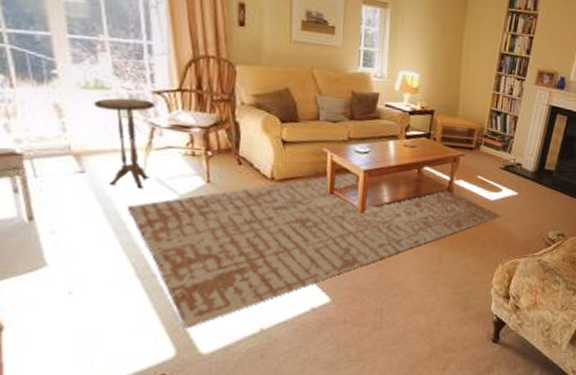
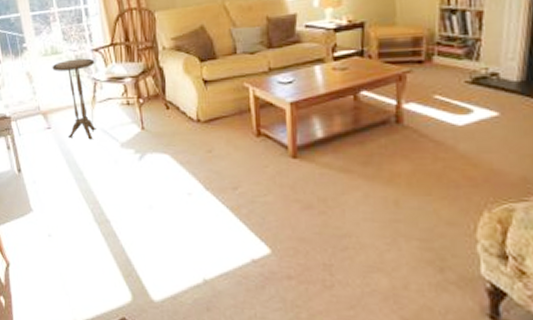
rug: present [127,172,500,329] -> none [83,106,476,274]

